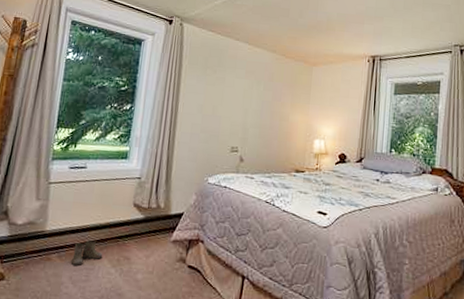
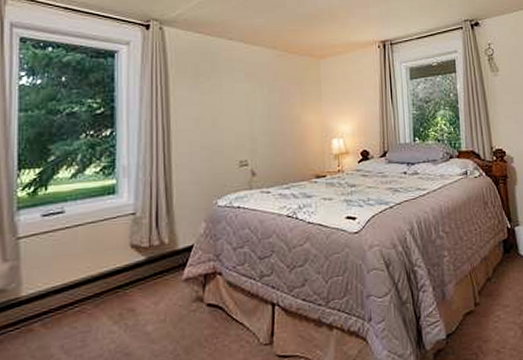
boots: present [71,240,103,266] -> none [61,297,100,332]

